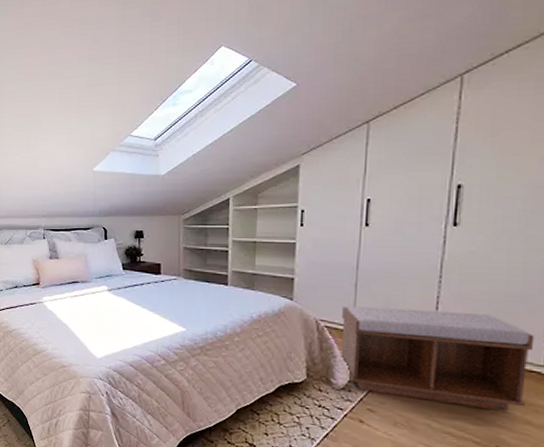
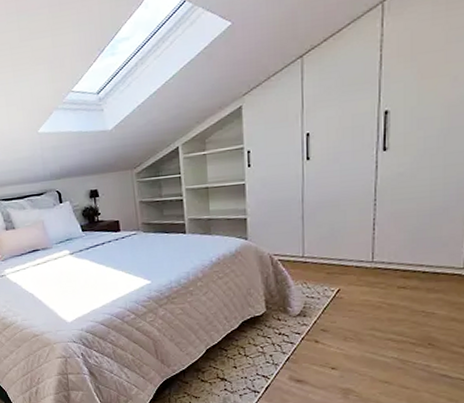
bench: present [338,305,535,412] -> none [292,229,455,314]

